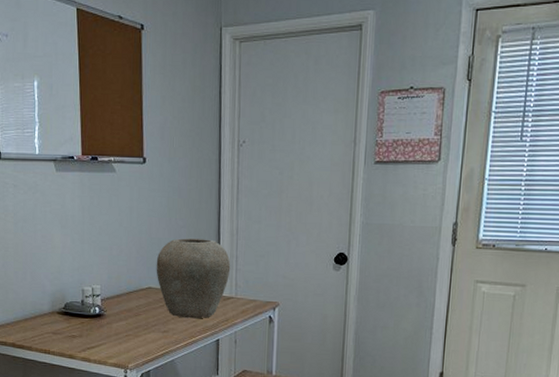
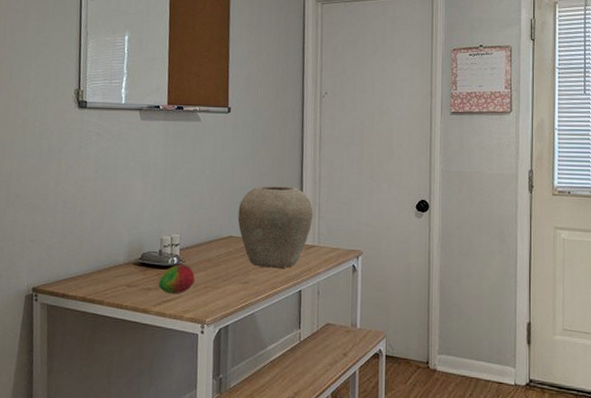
fruit: none [82,313,117,342] -> present [158,264,196,295]

